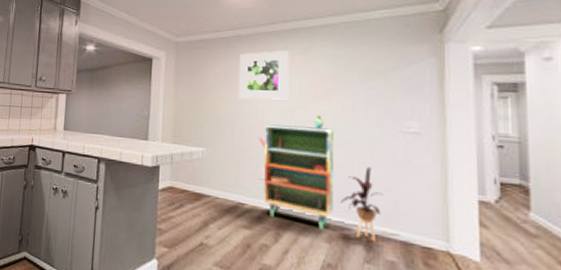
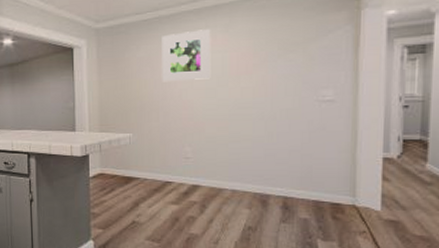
shelving unit: present [258,114,334,230] -> none [182,91,254,198]
house plant: present [340,167,383,242] -> none [259,137,299,204]

